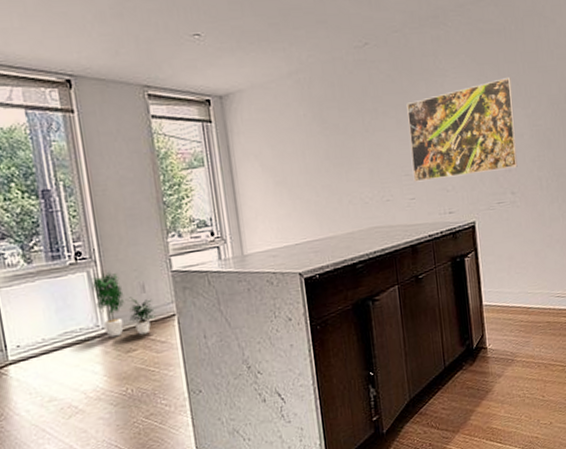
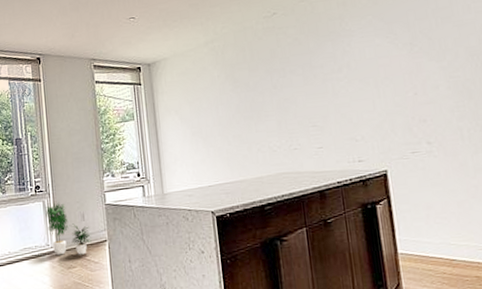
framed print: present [406,76,518,182] -> none [313,32,434,133]

